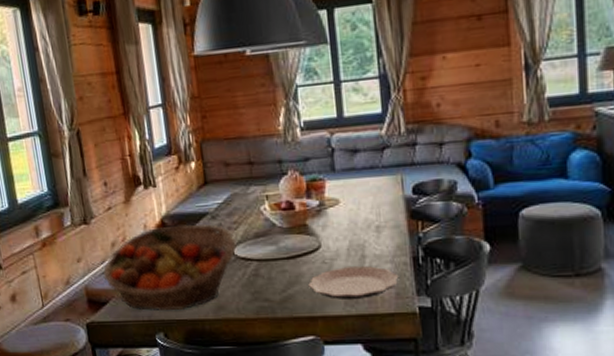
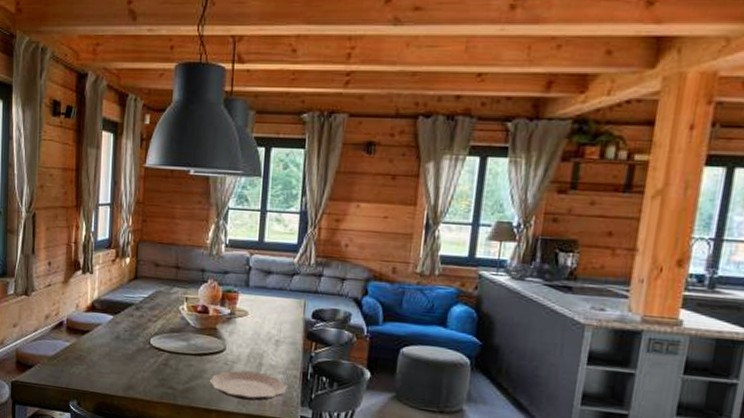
fruit basket: present [103,223,237,311] -> none [33,309,153,384]

